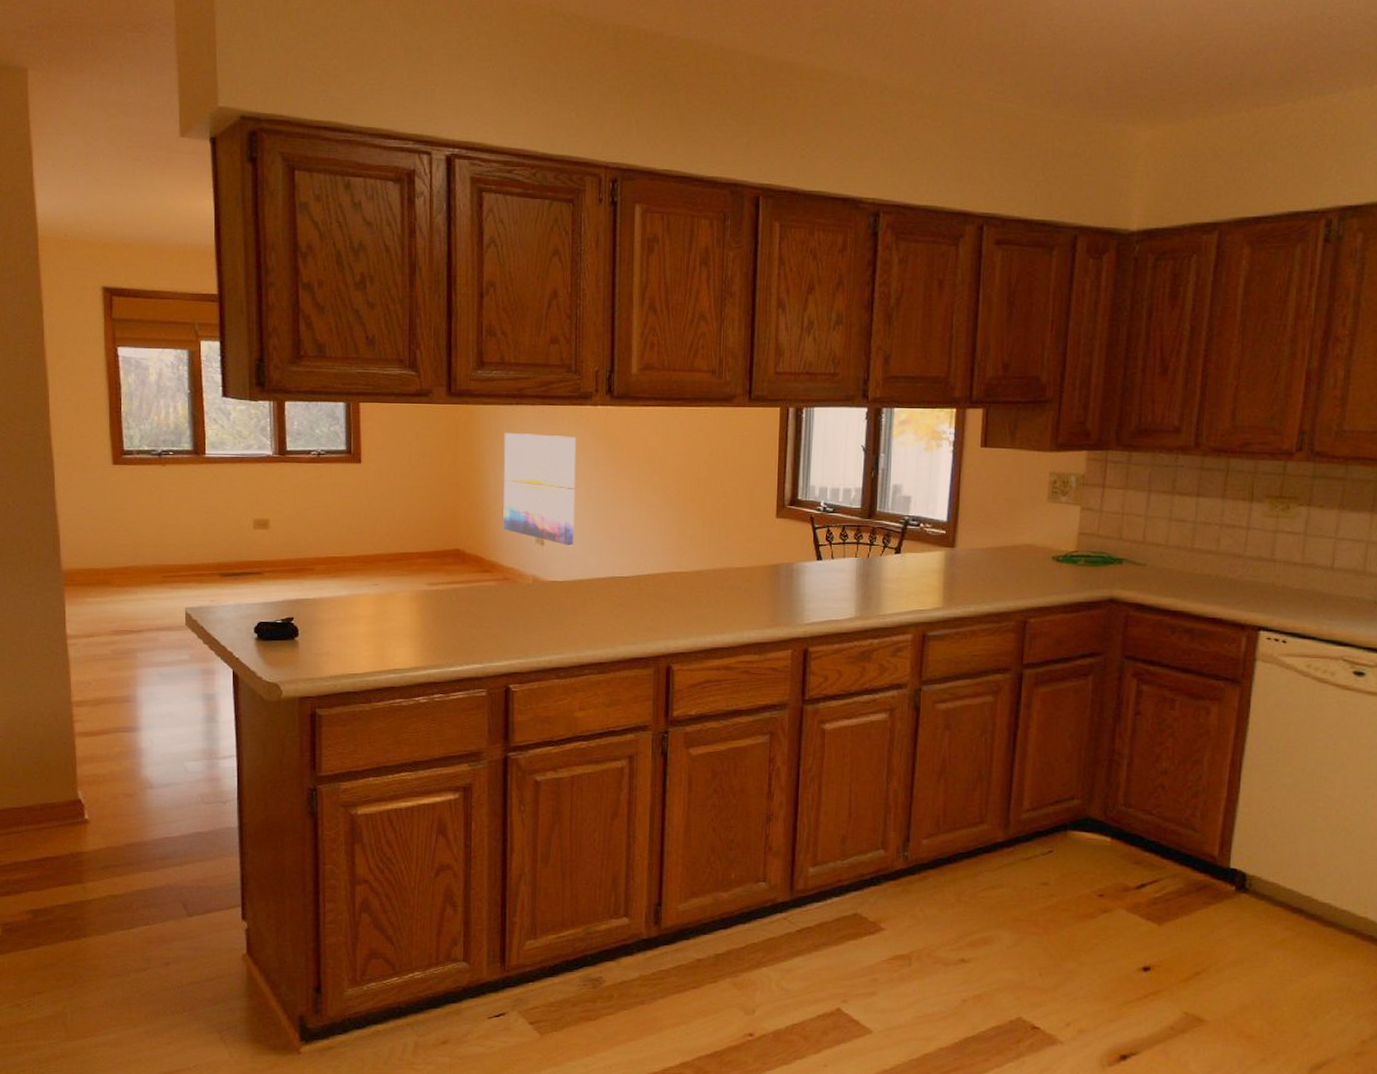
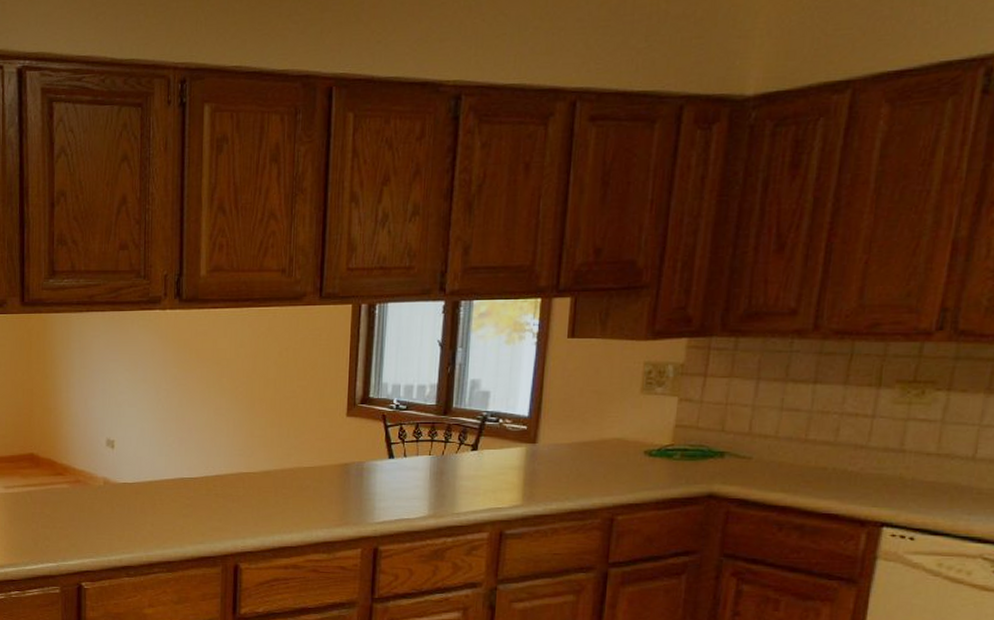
wall art: present [503,432,577,547] -> none [75,339,146,449]

